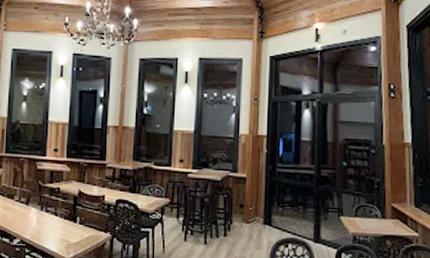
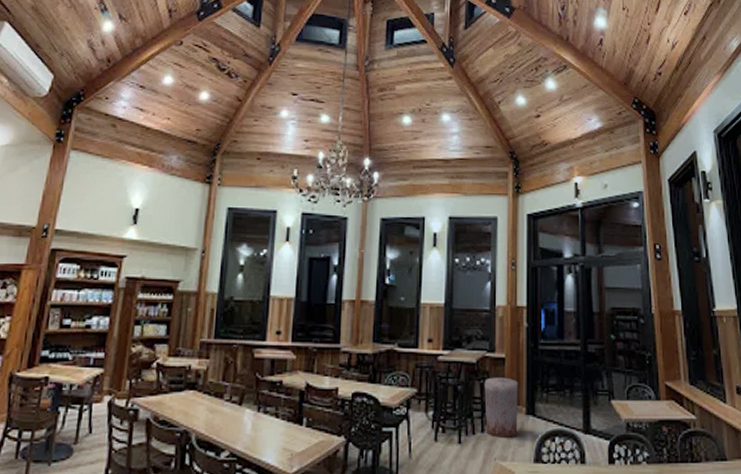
trash can: none [227,193,257,242] -> present [484,377,518,438]

